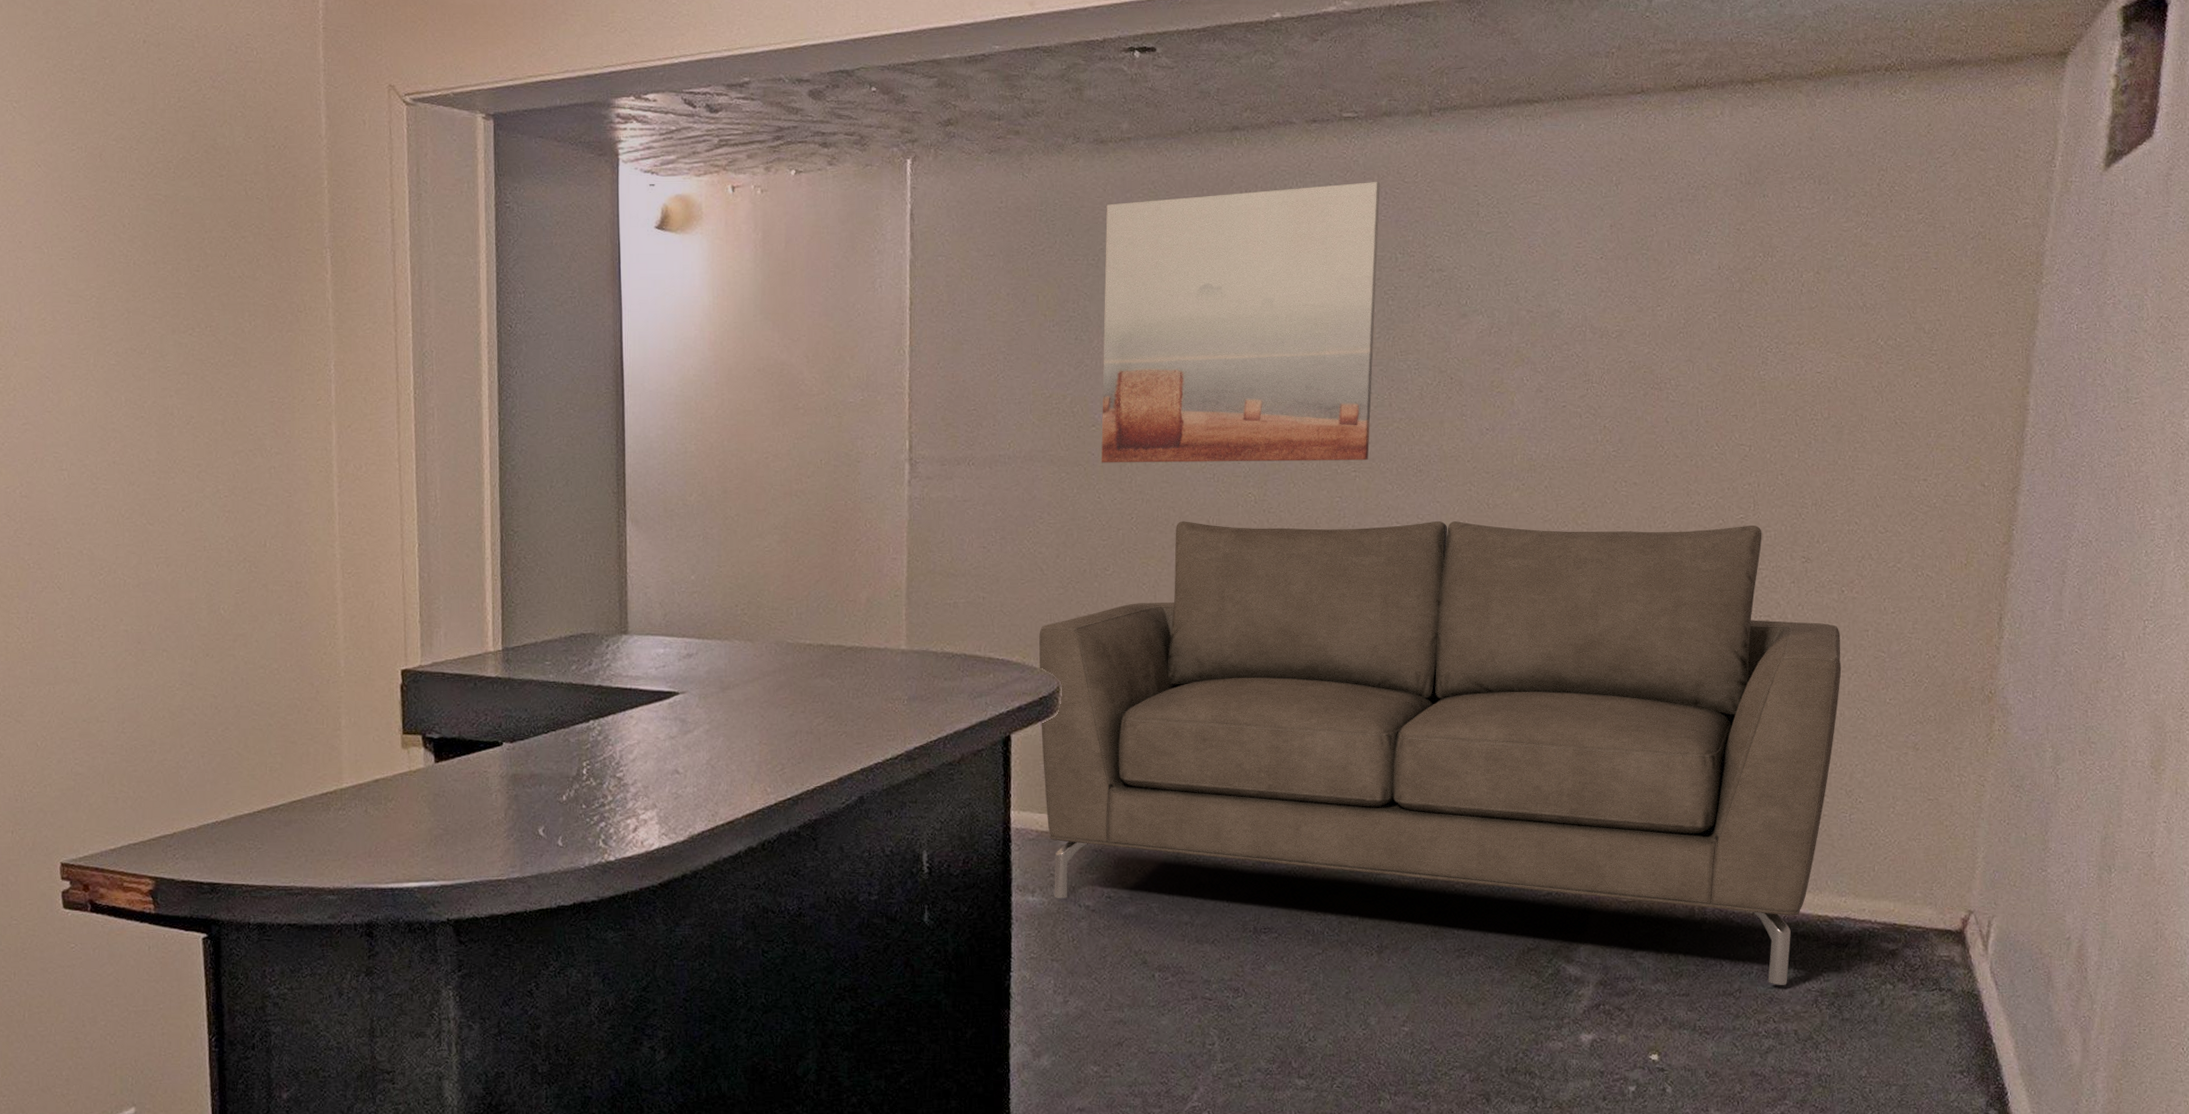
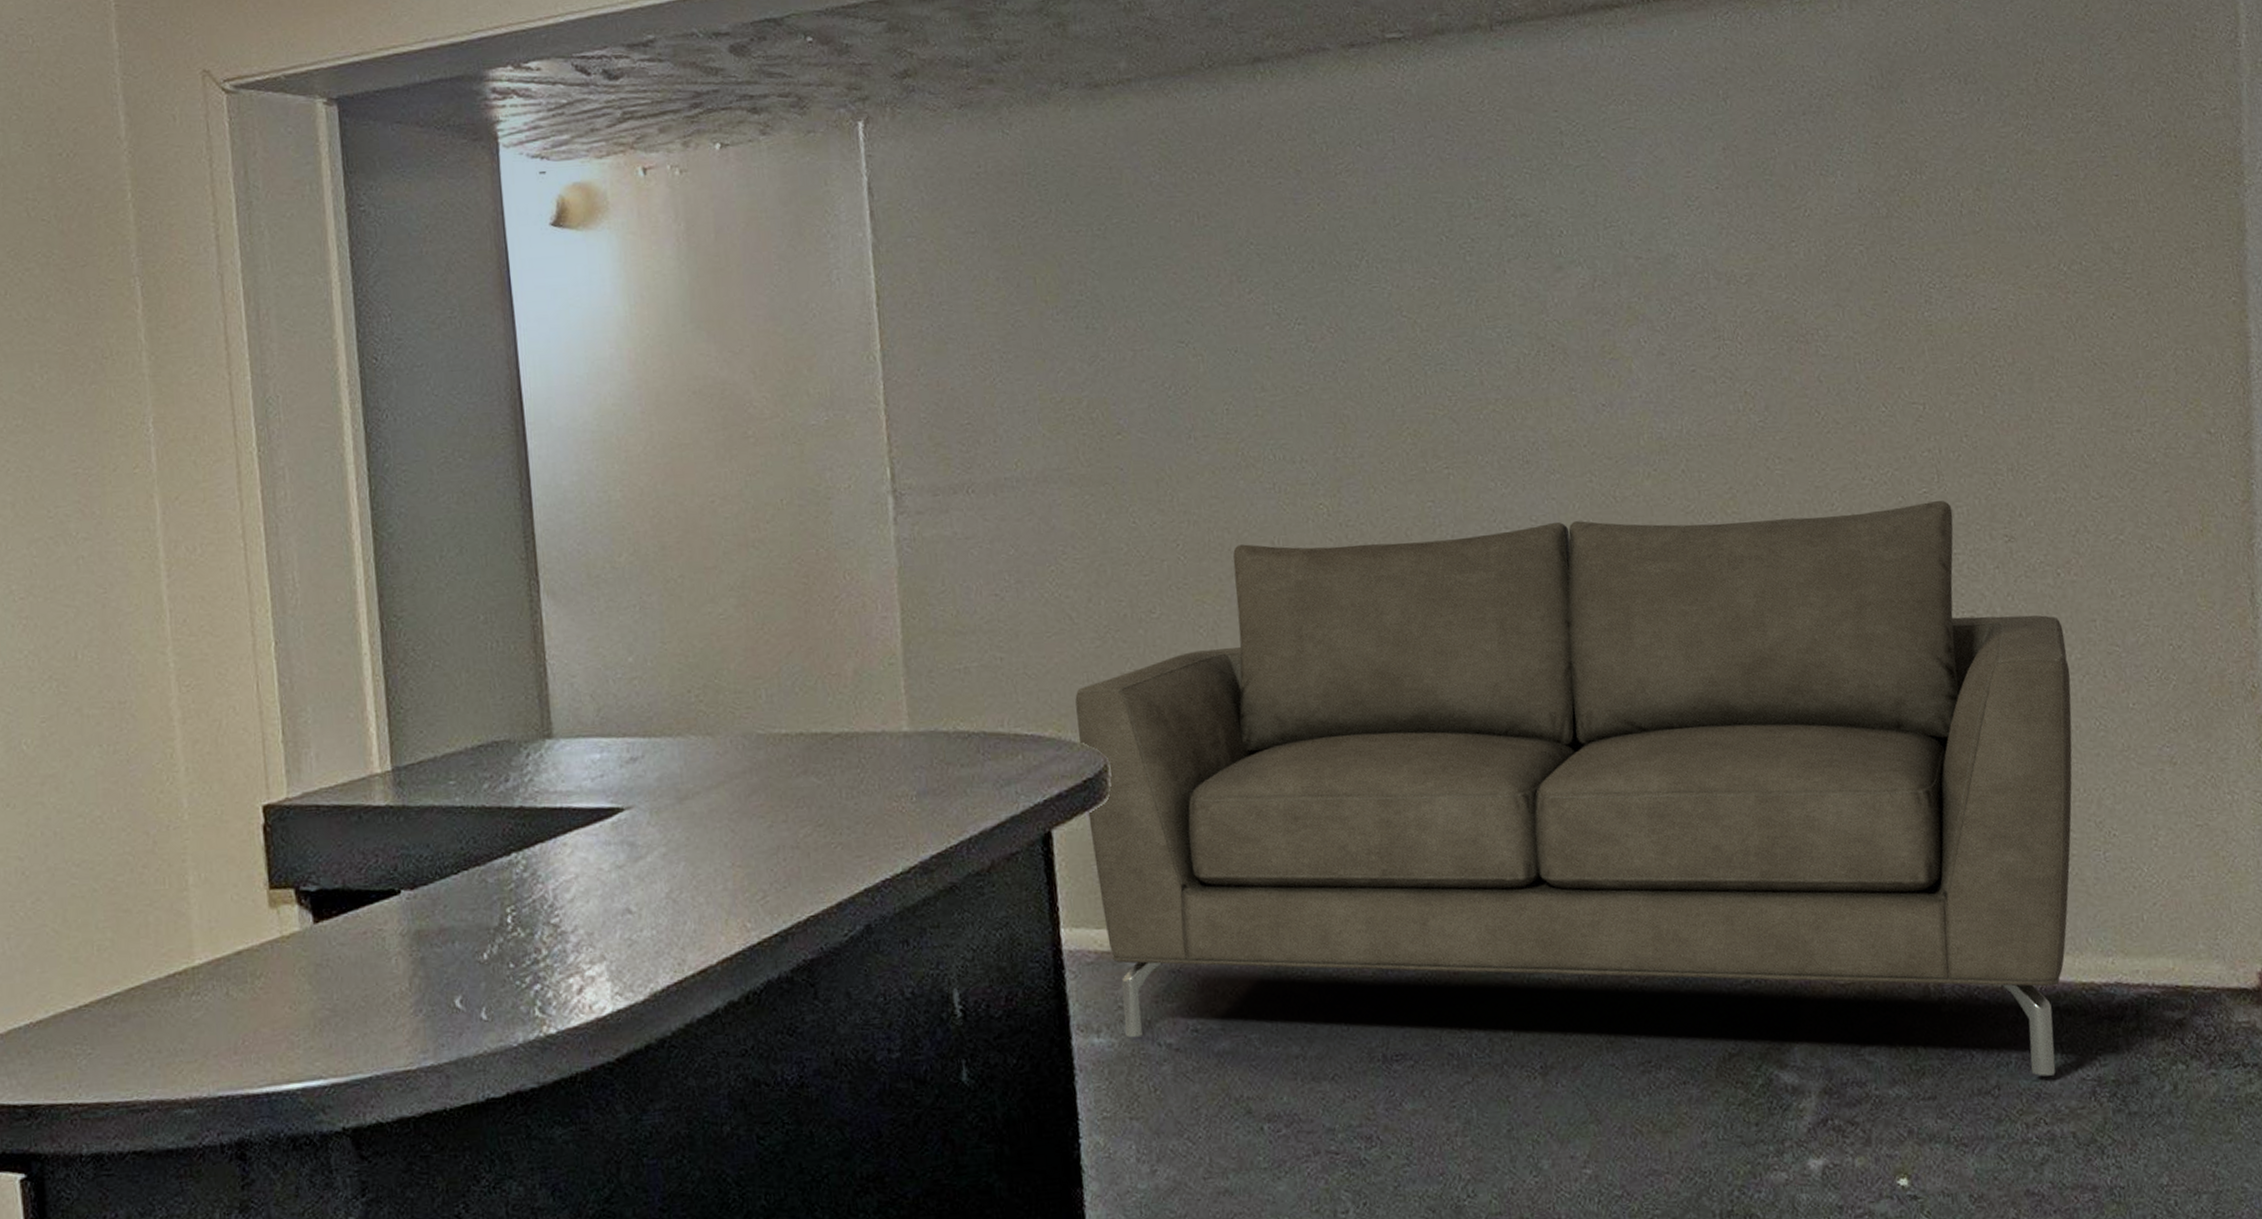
wall art: present [1101,182,1380,463] -> none [1109,113,1463,480]

